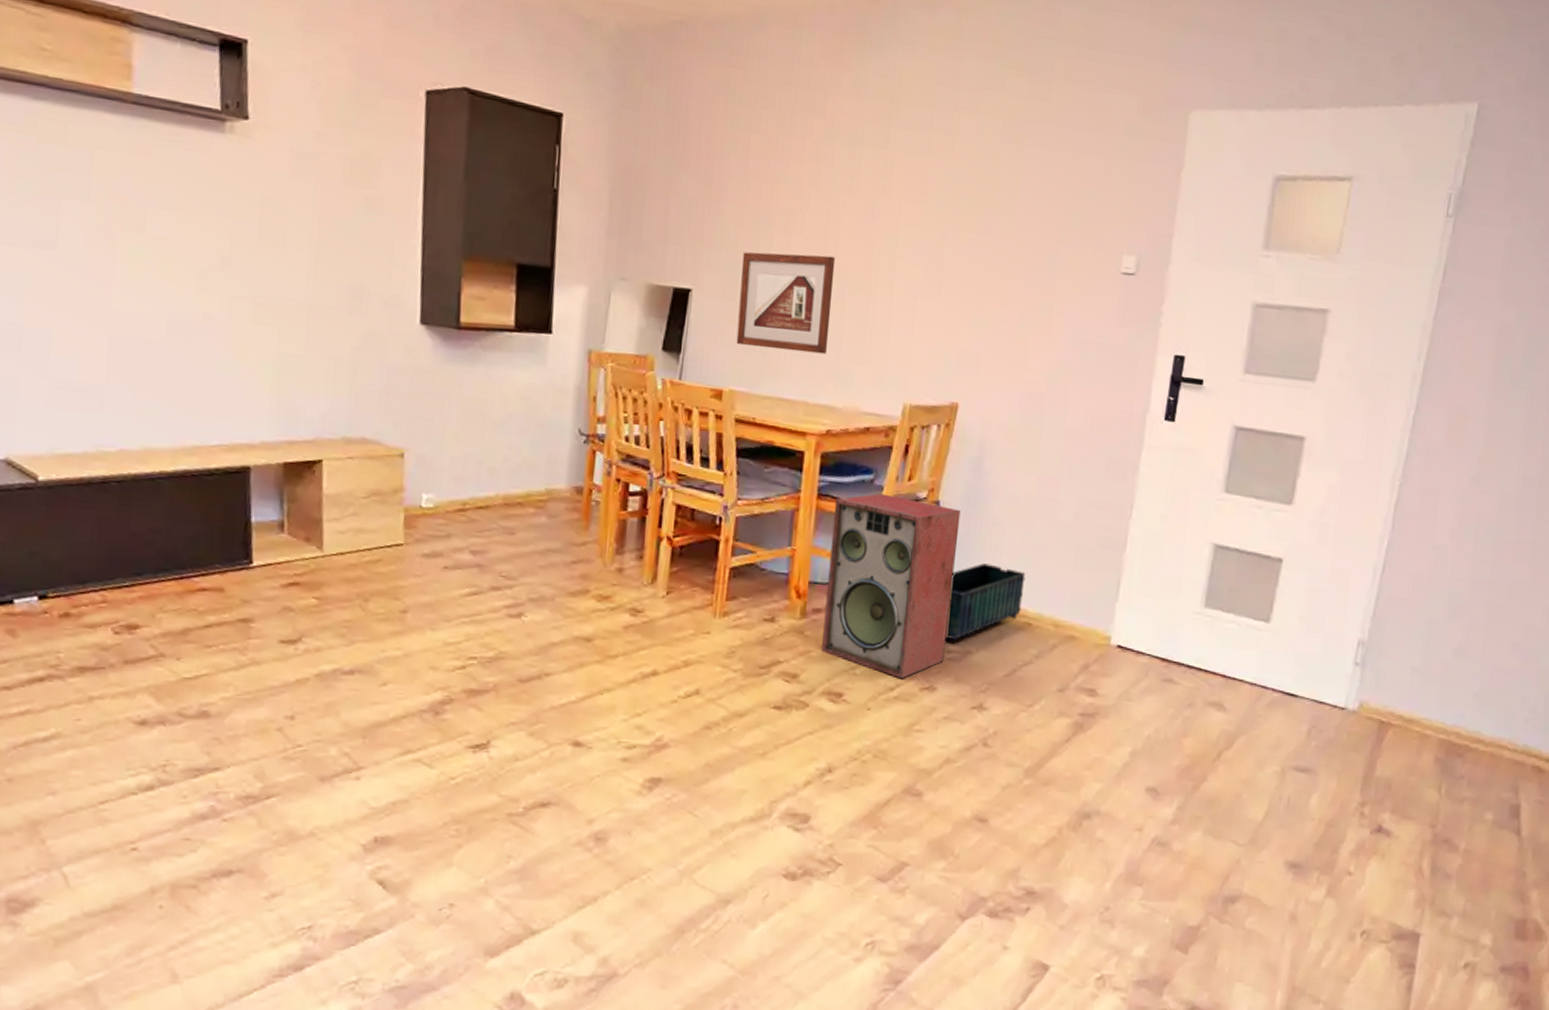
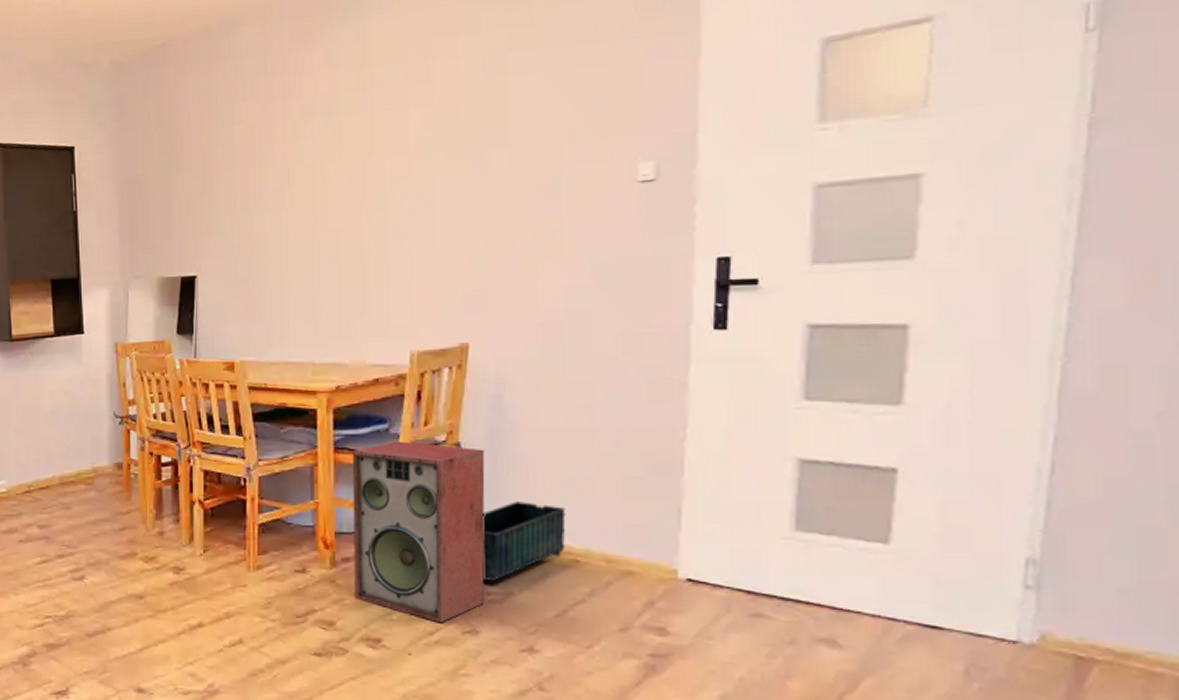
picture frame: present [736,252,836,355] -> none [238,222,329,319]

